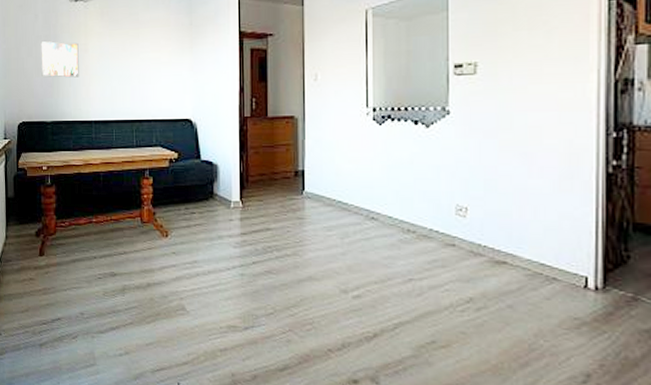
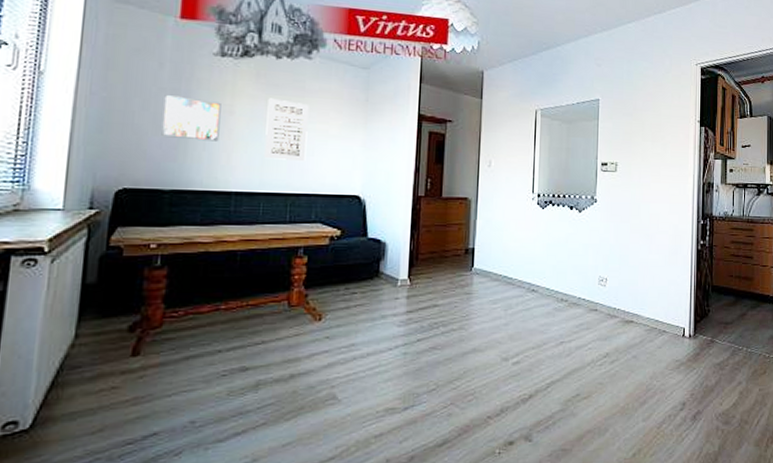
wall art: none [111,33,144,90] -> present [264,98,309,161]

